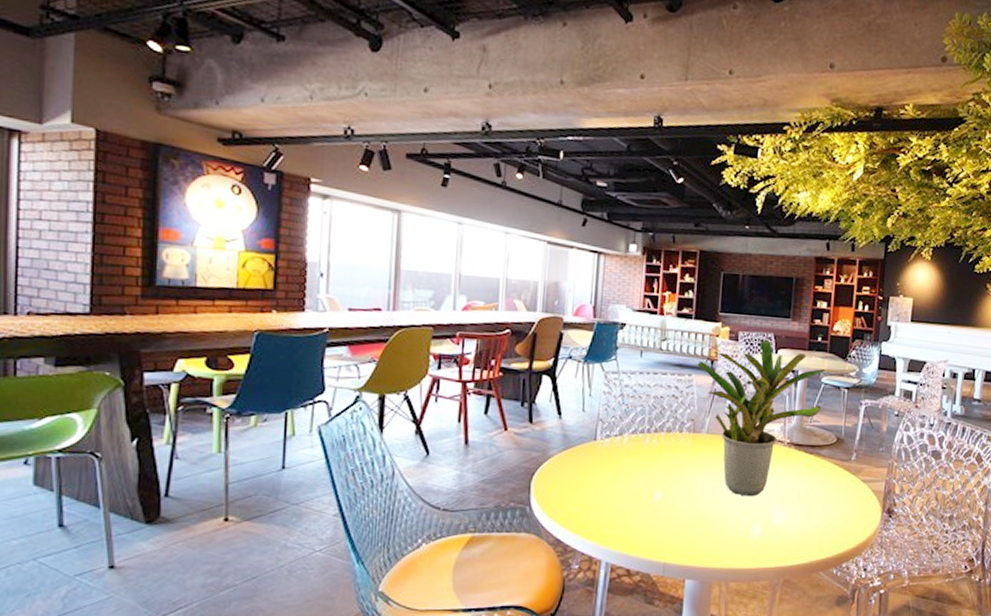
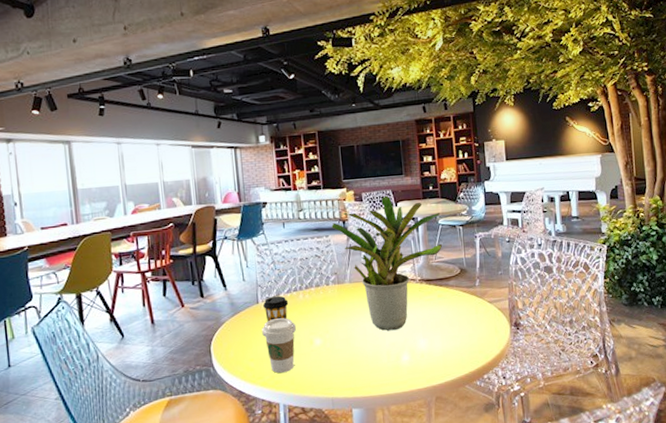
coffee cup: none [595,461,636,526] -> present [262,318,296,373]
coffee cup: none [601,435,632,464] -> present [263,295,289,322]

